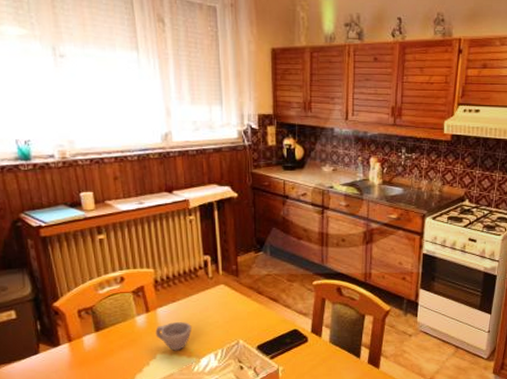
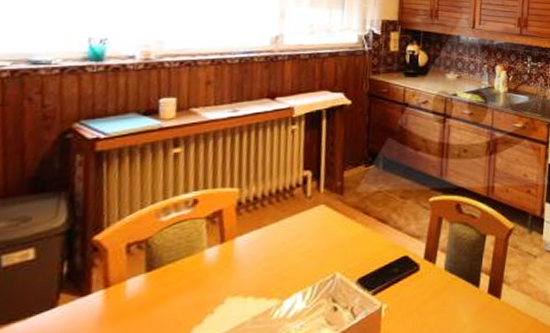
cup: present [155,322,192,351] -> none [228,253,277,292]

